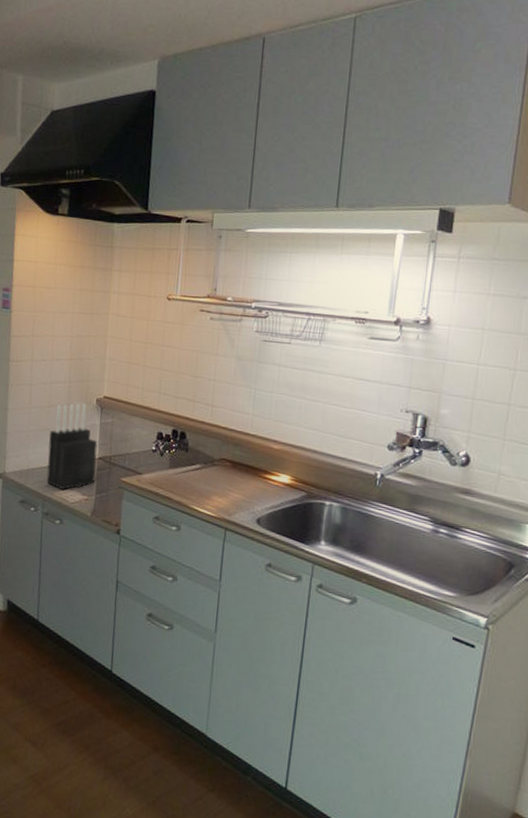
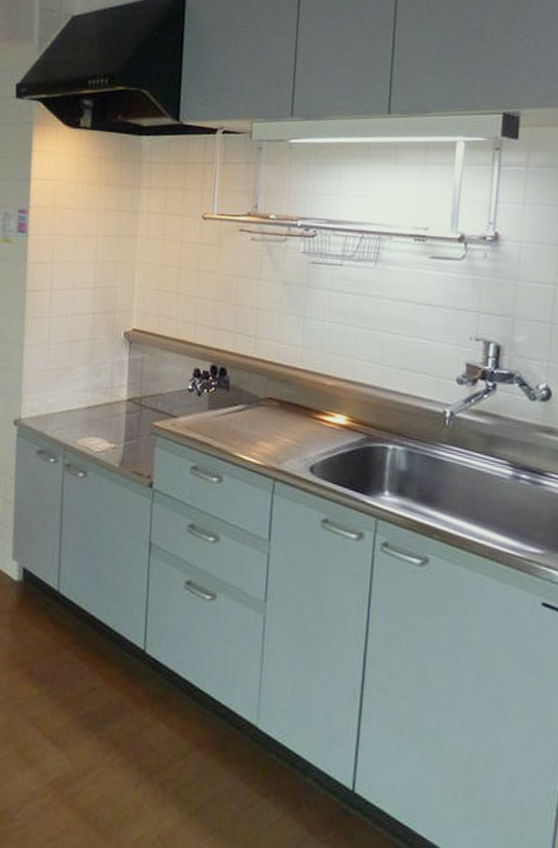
knife block: present [46,402,98,490] -> none [68,336,126,437]

